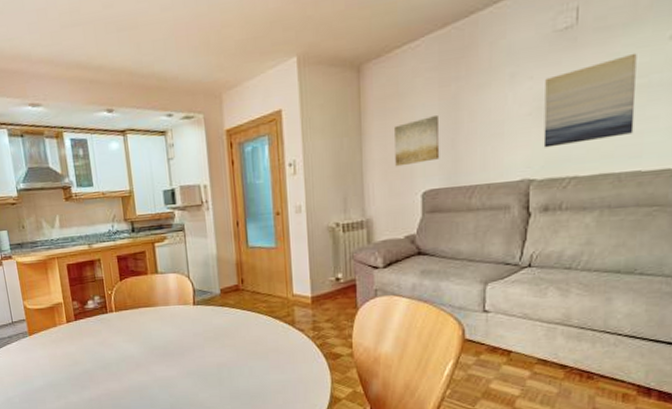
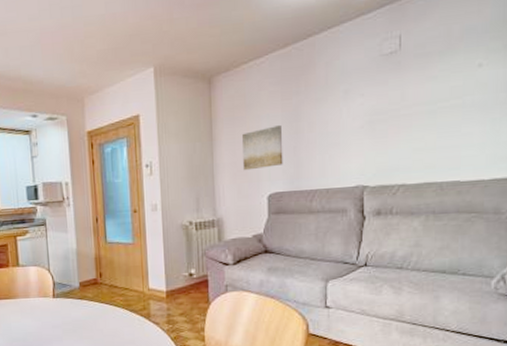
wall art: present [543,53,637,148] -> none [374,77,453,158]

